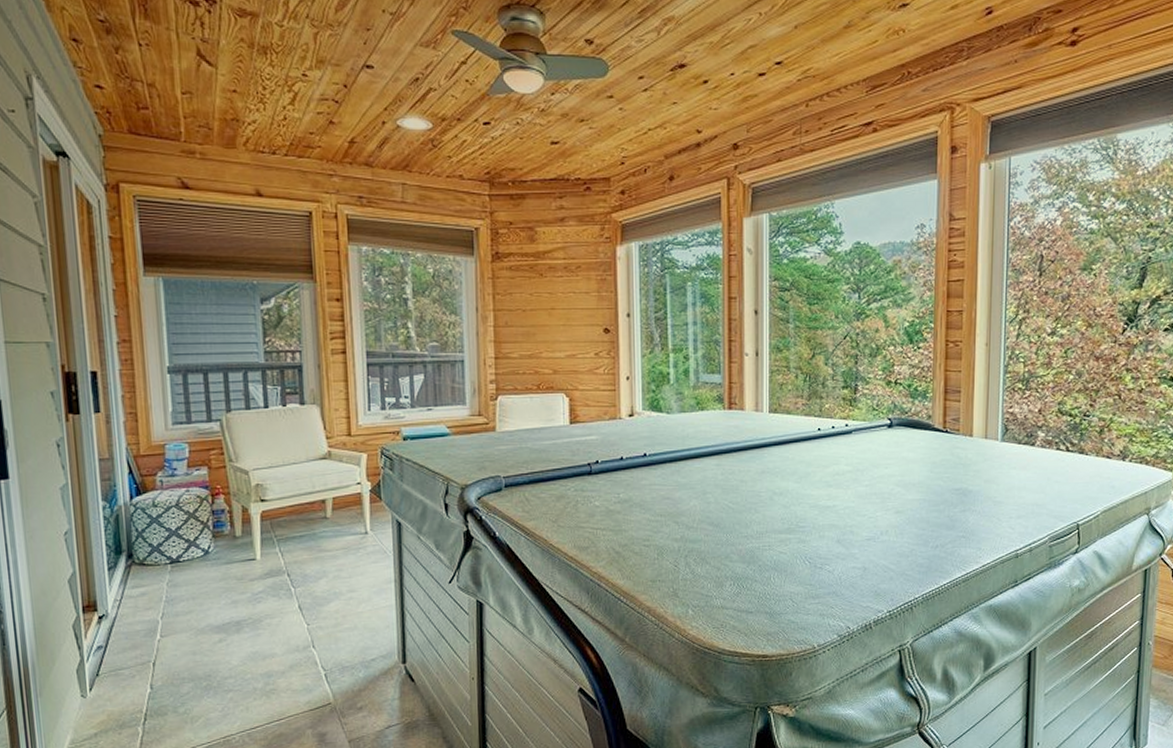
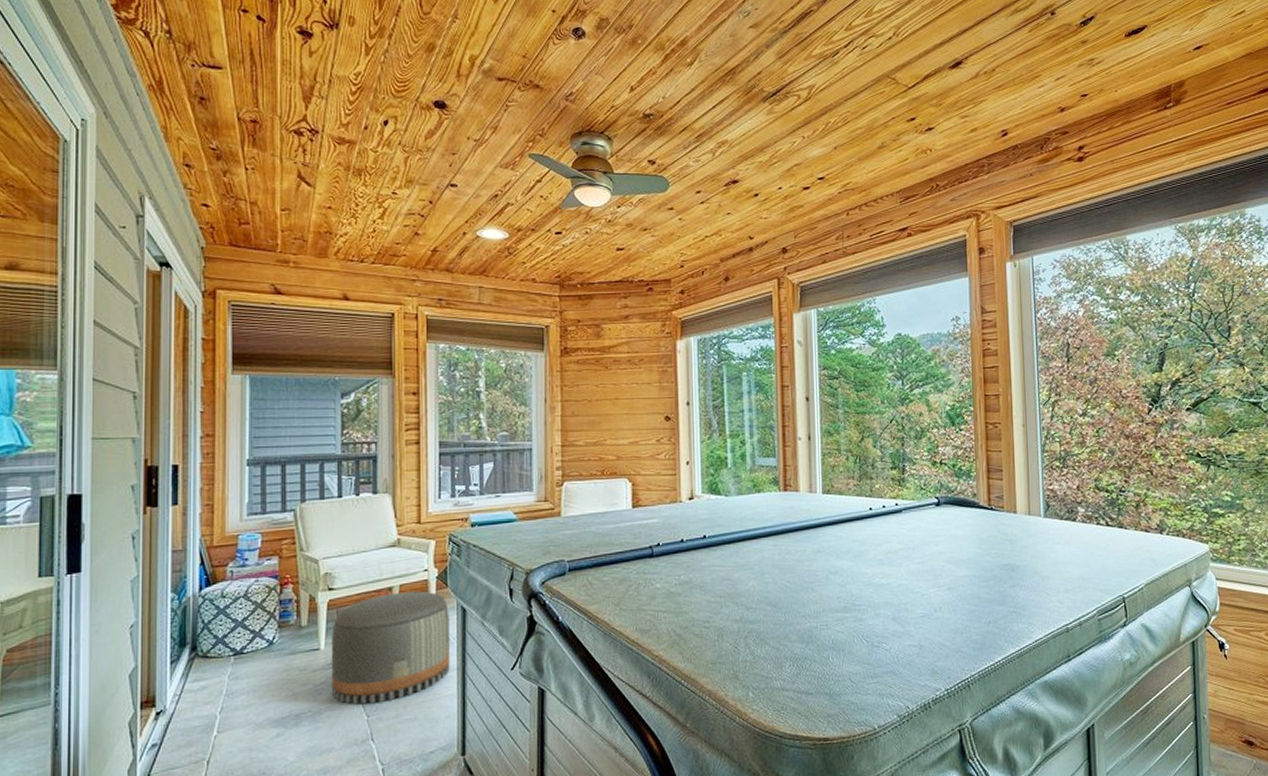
pouf: none [266,504,387,613] -> present [331,591,450,705]

